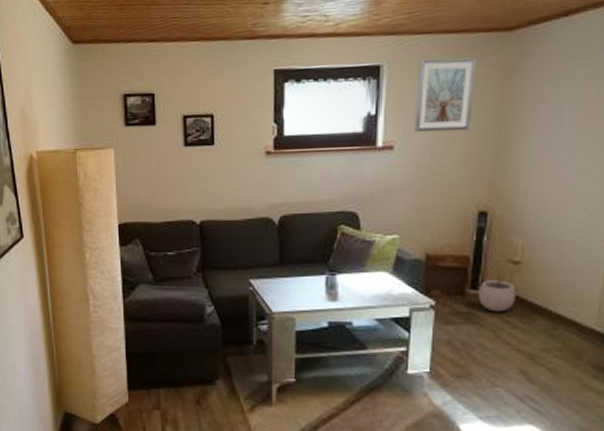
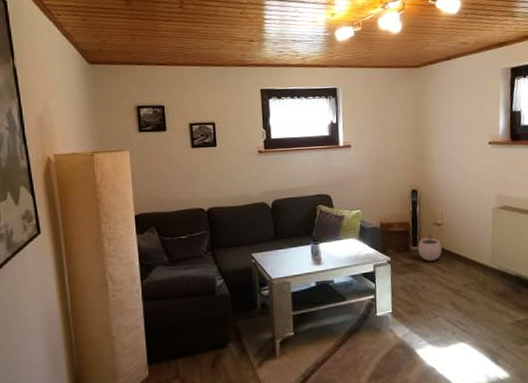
picture frame: present [414,57,477,133] -> none [362,84,400,135]

